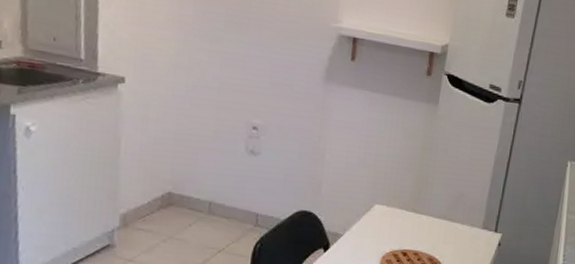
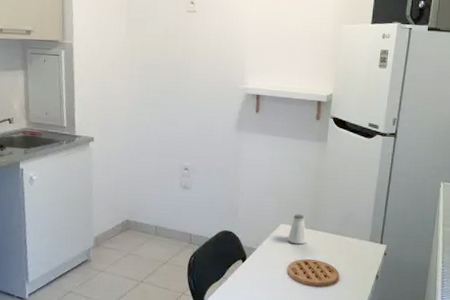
saltshaker: none [383,192,407,231] -> present [287,214,307,245]

